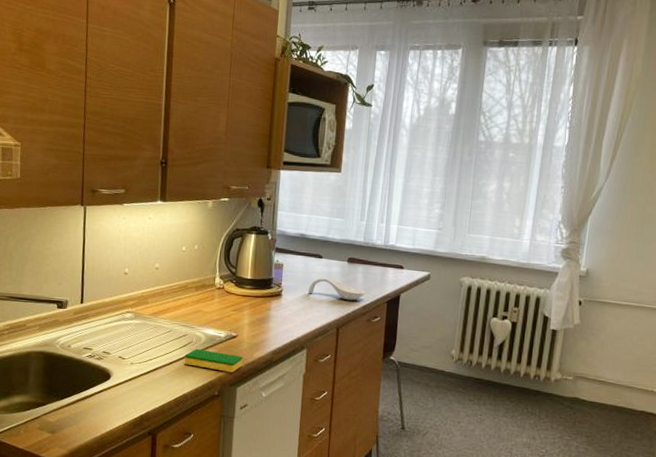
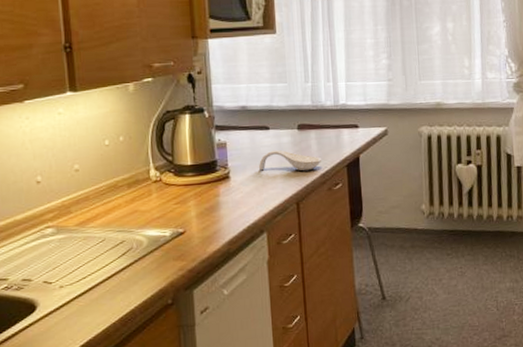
dish sponge: present [184,349,243,372] -> none [125,253,196,276]

